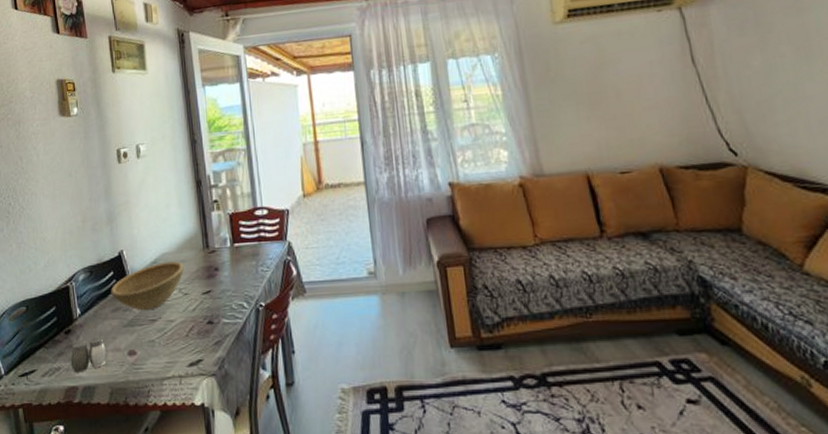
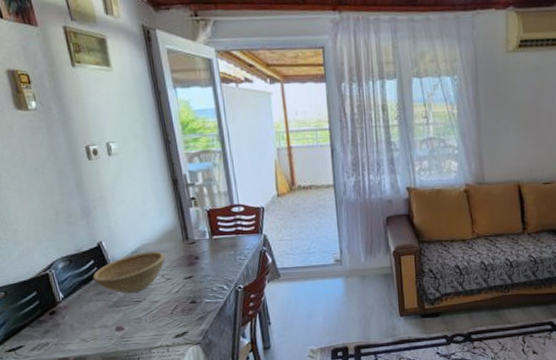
salt and pepper shaker: present [70,337,108,373] -> none [57,316,96,347]

